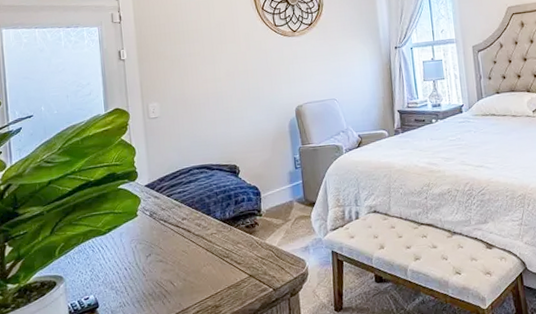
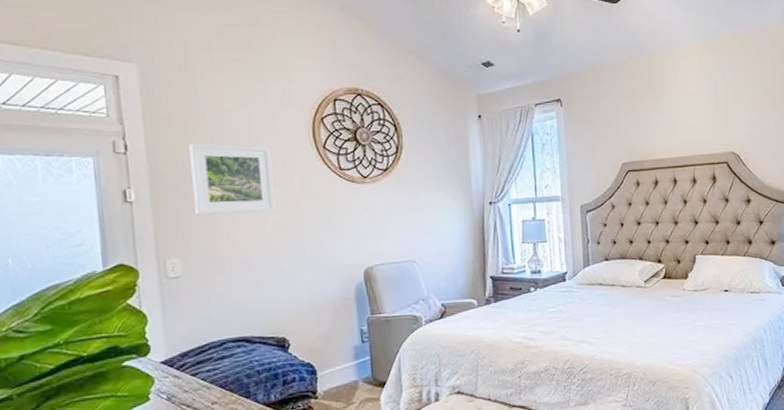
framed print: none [164,11,228,68] -> present [189,143,276,215]

